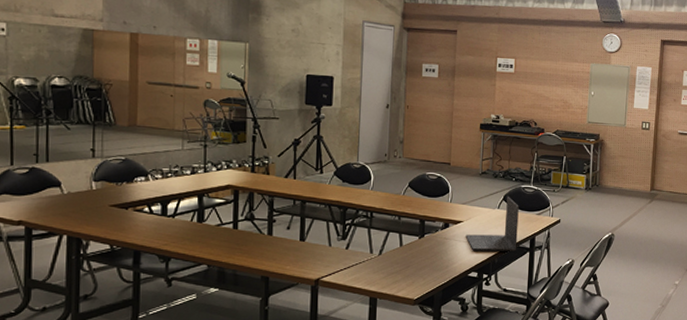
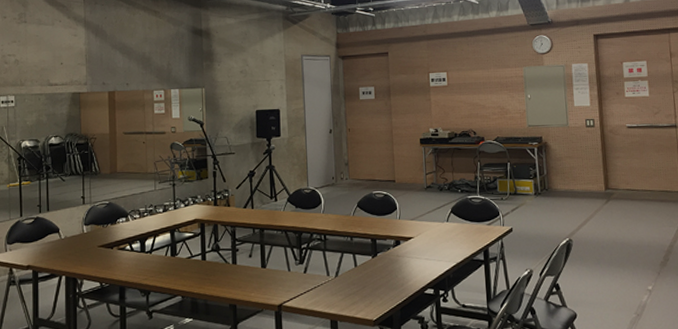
laptop: present [465,196,519,251] -> none [417,208,471,267]

